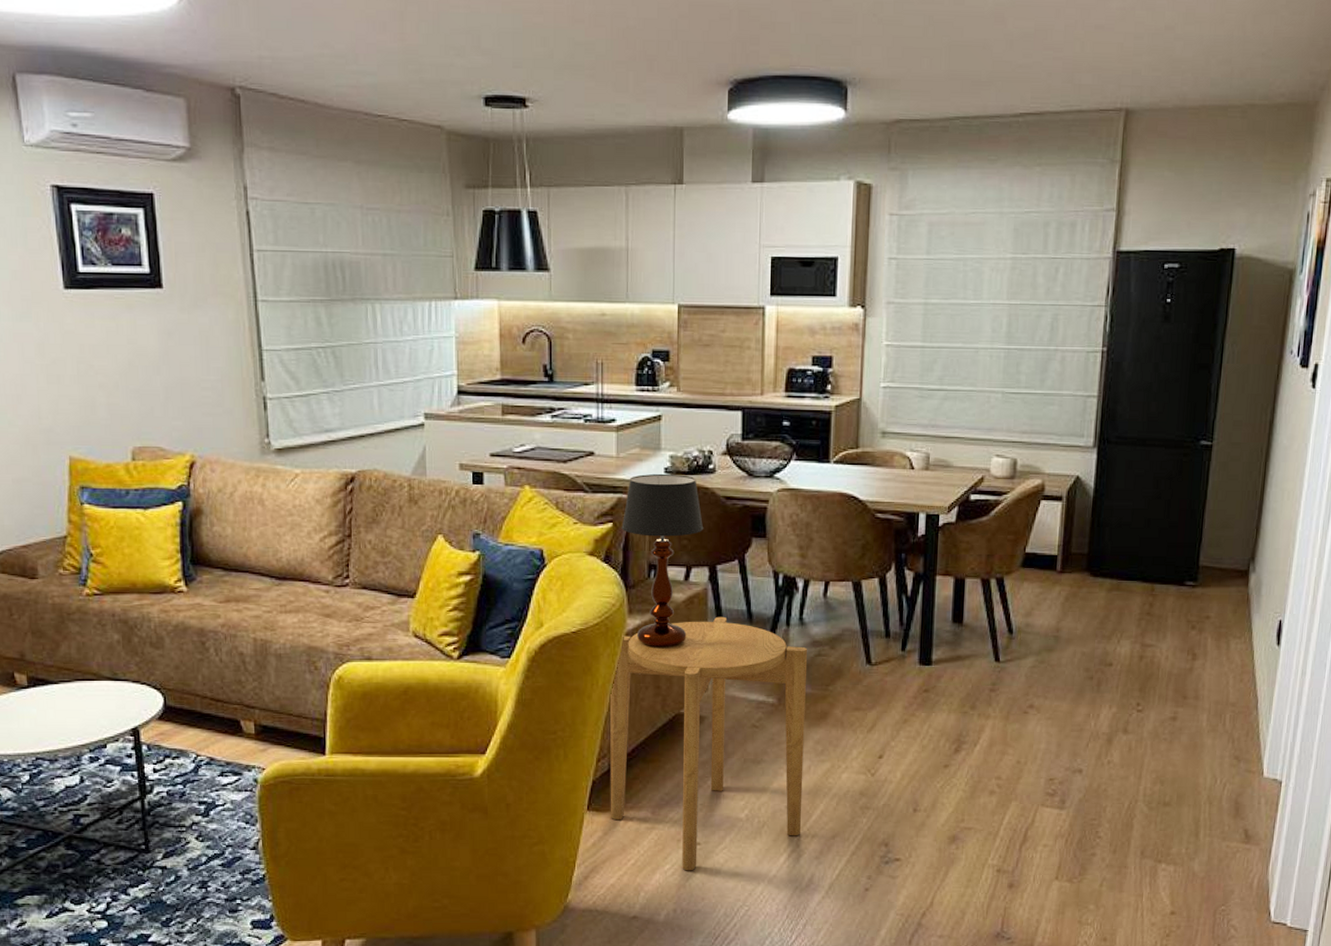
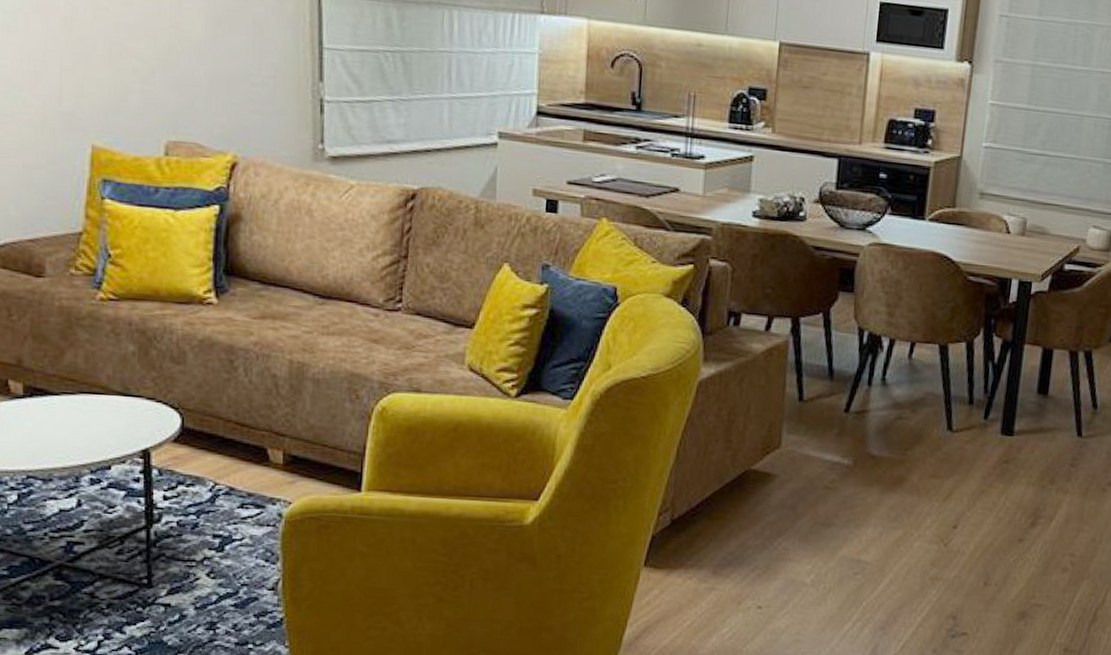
side table: present [609,616,808,871] -> none [668,371,888,636]
table lamp: present [621,473,704,648] -> none [702,216,790,400]

